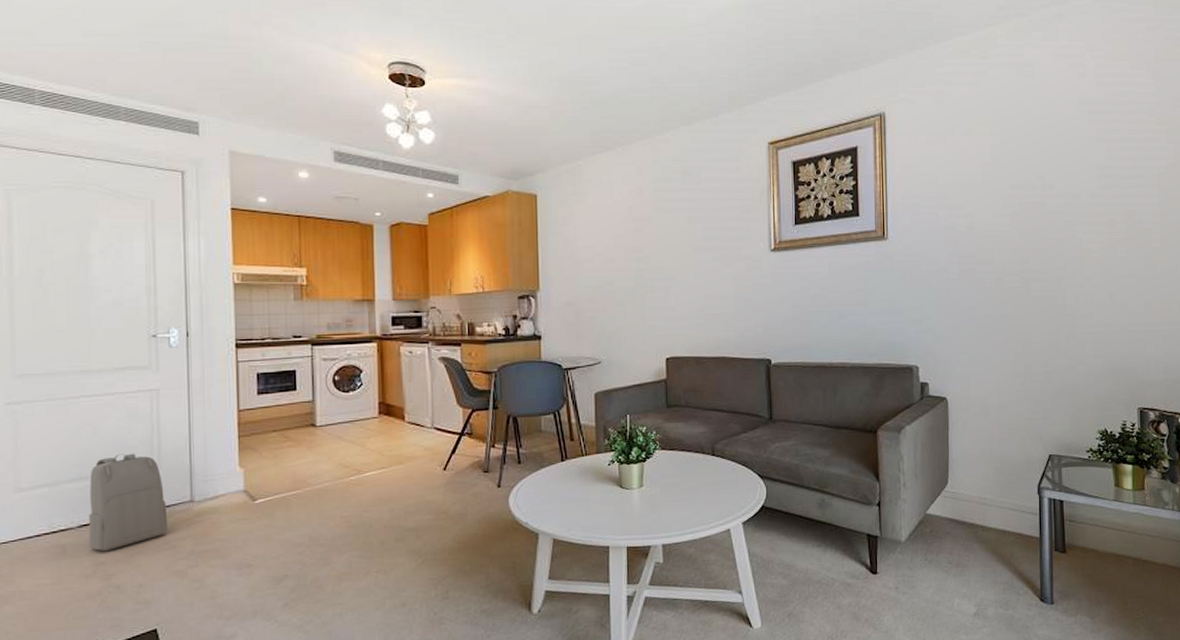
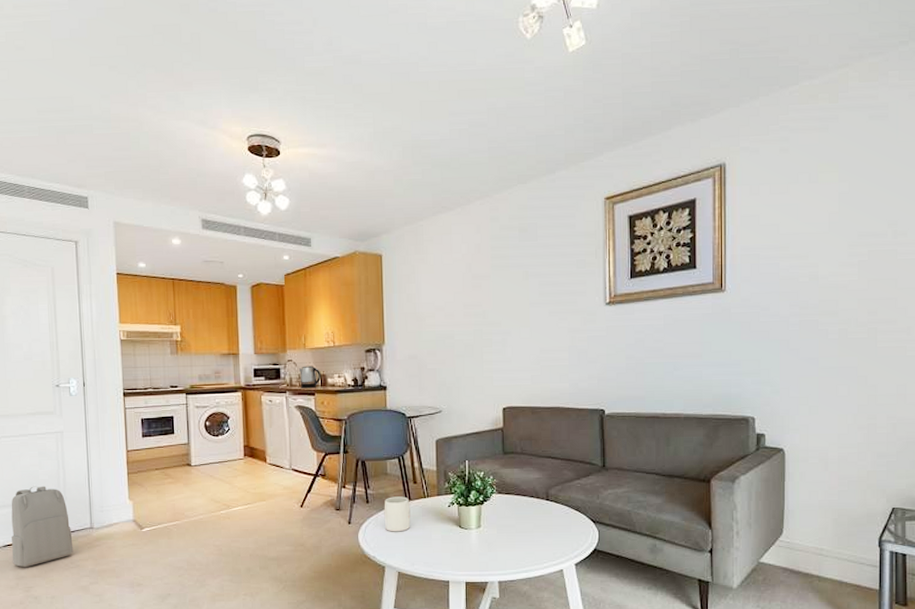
kettle: none [444,313,469,339] -> present [299,365,322,389]
mug: none [537,455,567,495] -> present [384,496,411,532]

